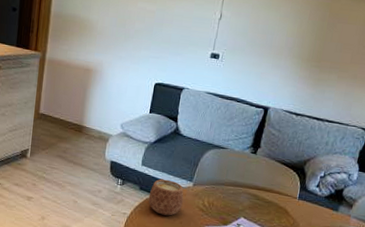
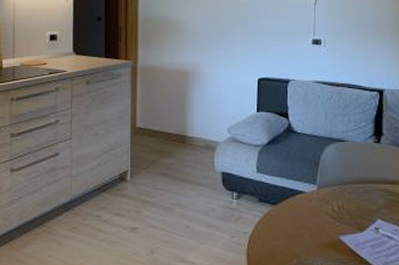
mug: present [148,179,184,216] -> none [270,185,309,229]

